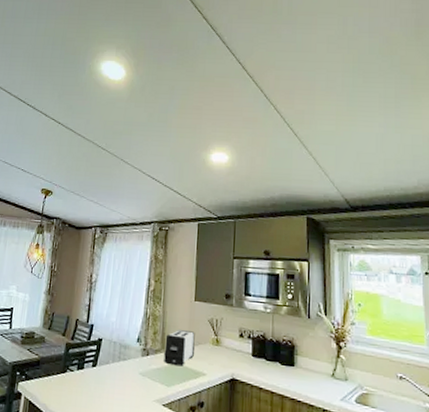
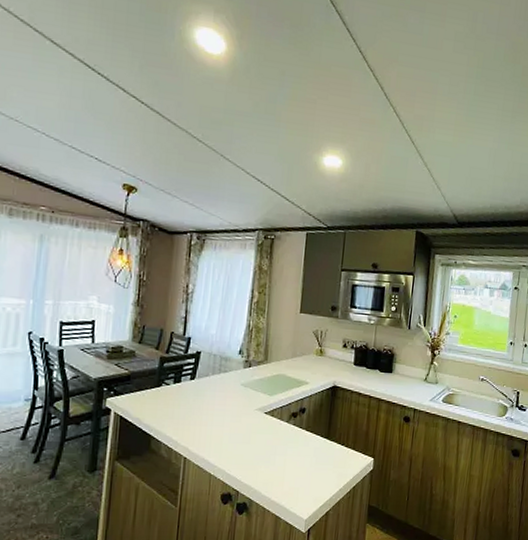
toaster: present [164,330,195,367] -> none [267,341,299,376]

